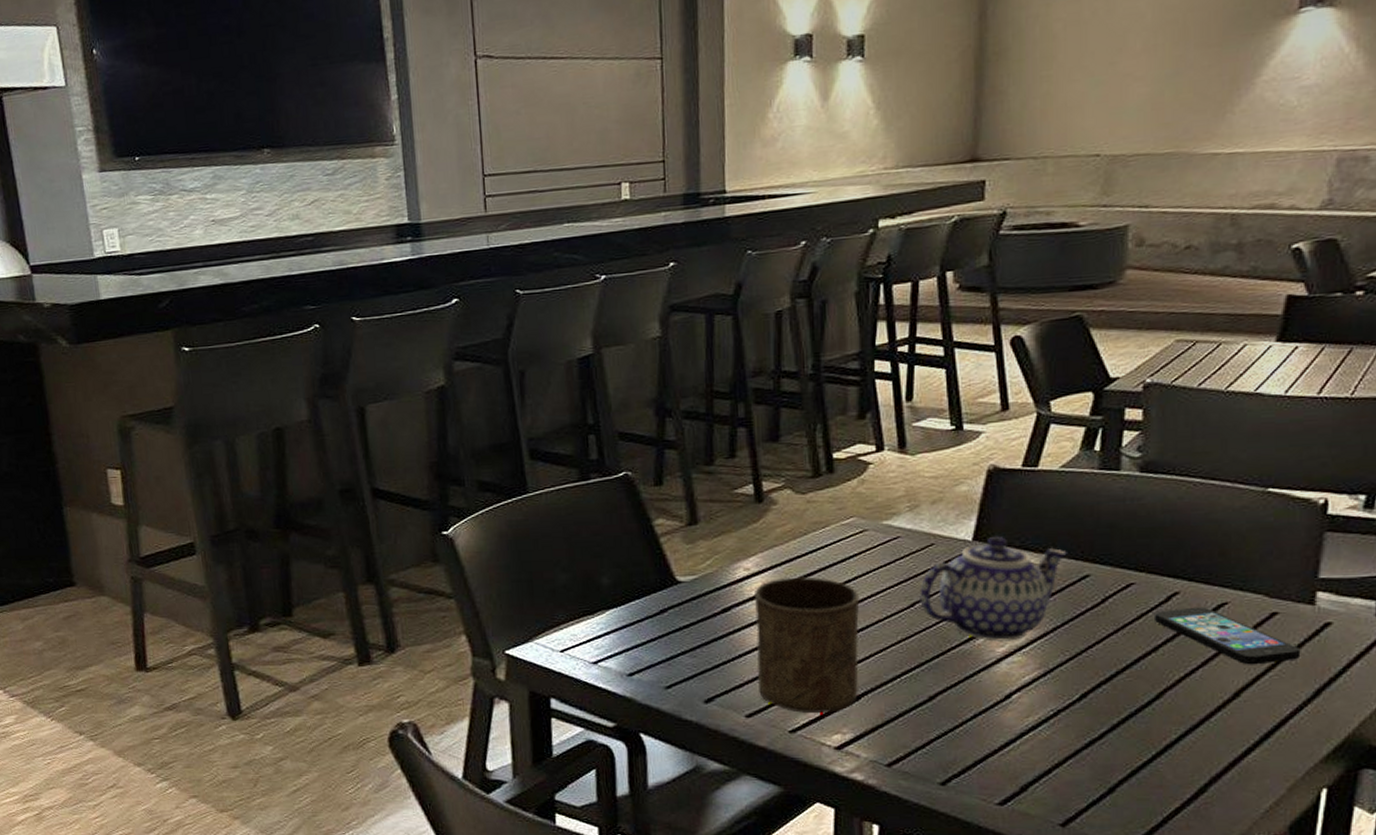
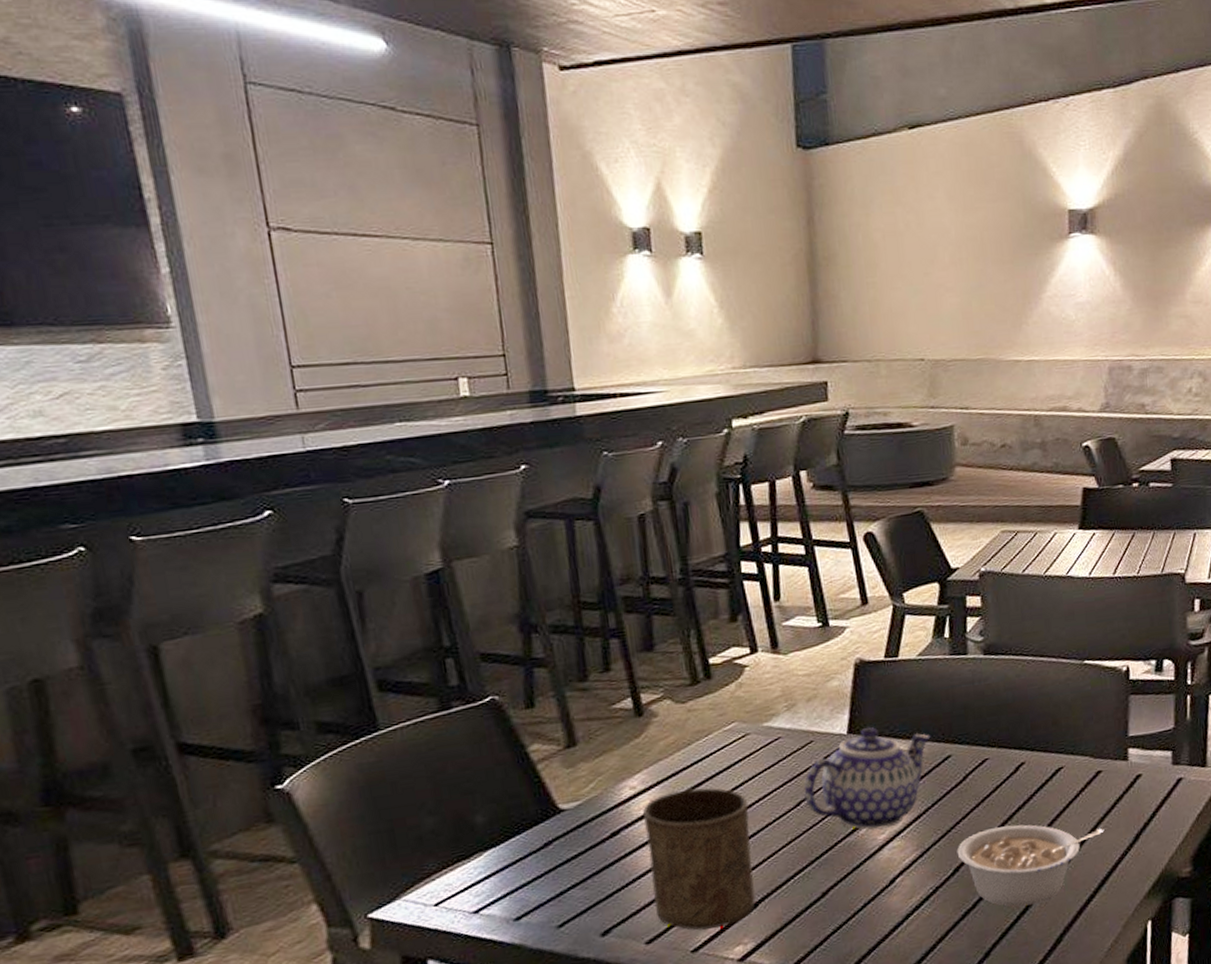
legume: none [1086,658,1275,746] -> present [957,824,1105,907]
smartphone: present [1153,606,1301,665] -> none [1006,773,1122,821]

